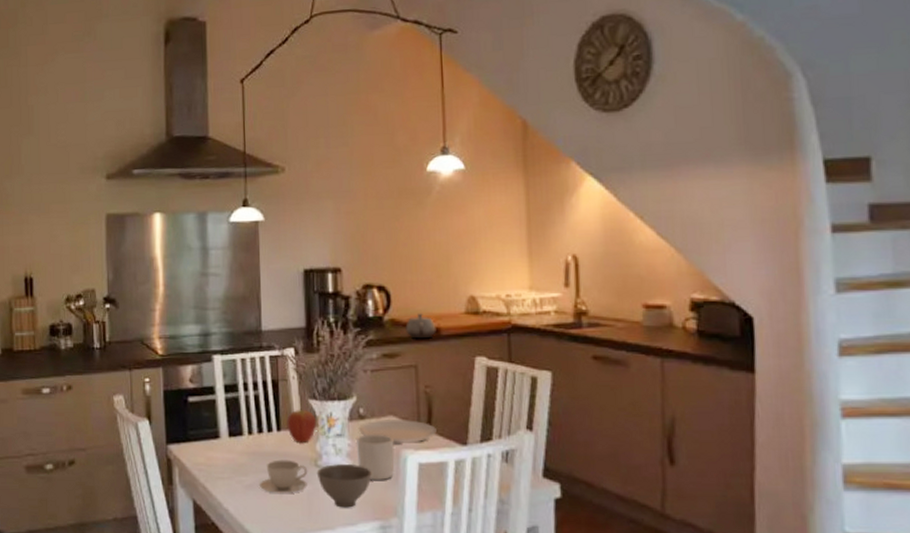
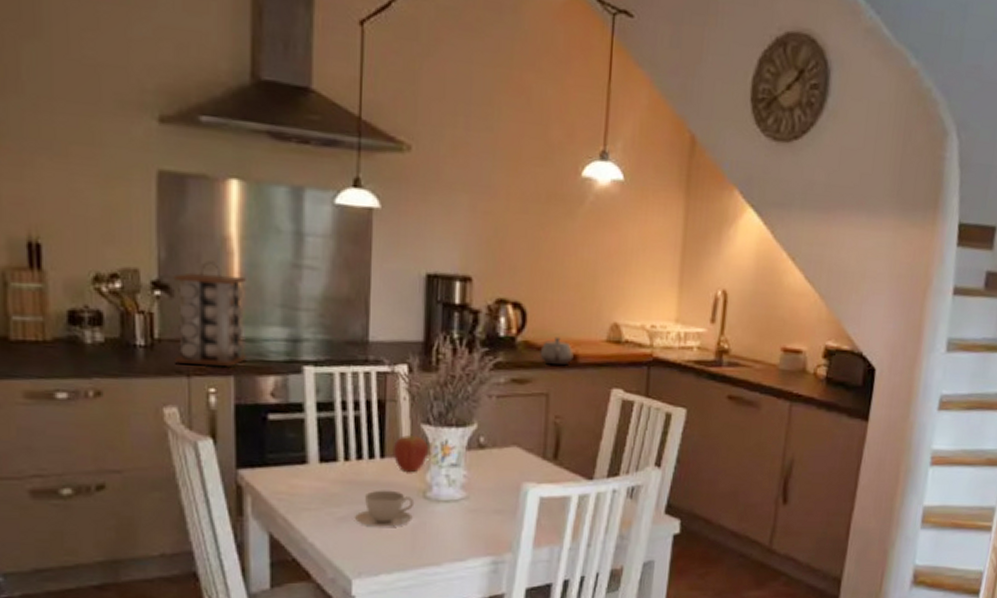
spice rack: none [118,277,171,361] -> present [173,260,247,368]
bowl: present [316,464,372,508] -> none [424,496,488,543]
mug: present [357,433,395,481] -> none [473,464,515,515]
plate: present [359,420,437,444] -> none [477,450,563,477]

